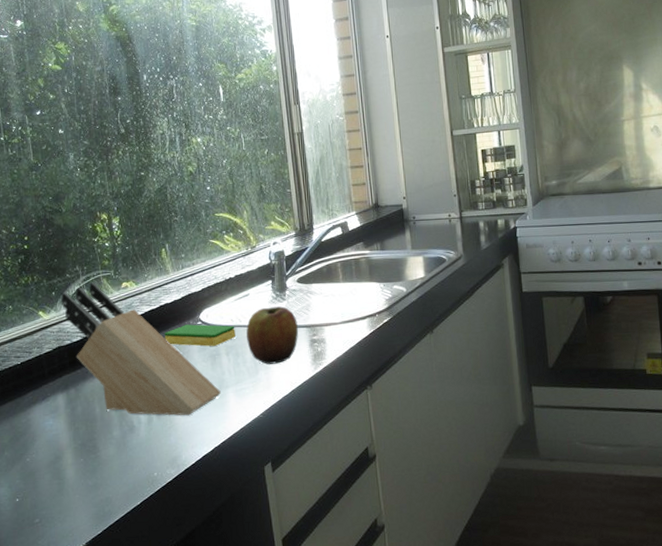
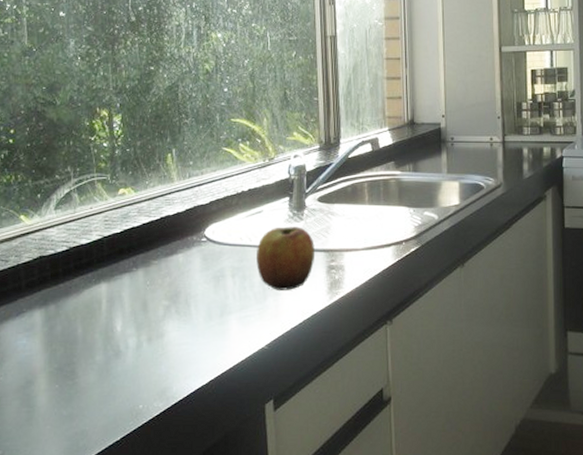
knife block: present [61,282,221,416] -> none [47,186,222,343]
dish sponge: present [164,324,235,347] -> none [163,240,244,266]

